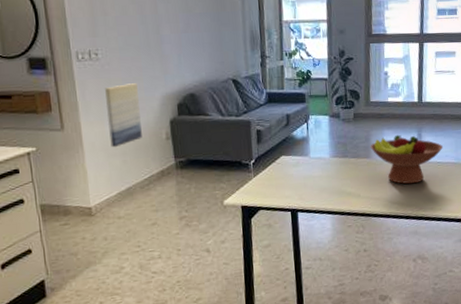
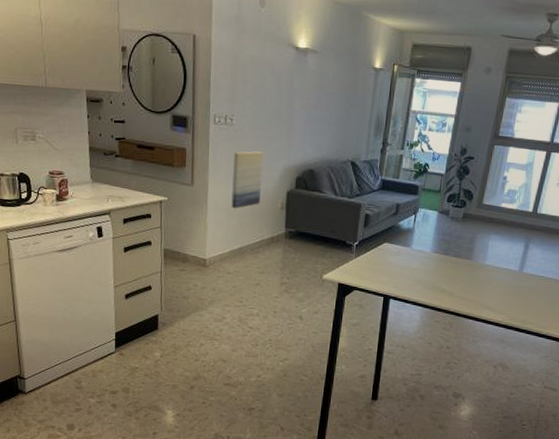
fruit bowl: present [370,134,444,184] -> none [473,241,550,293]

